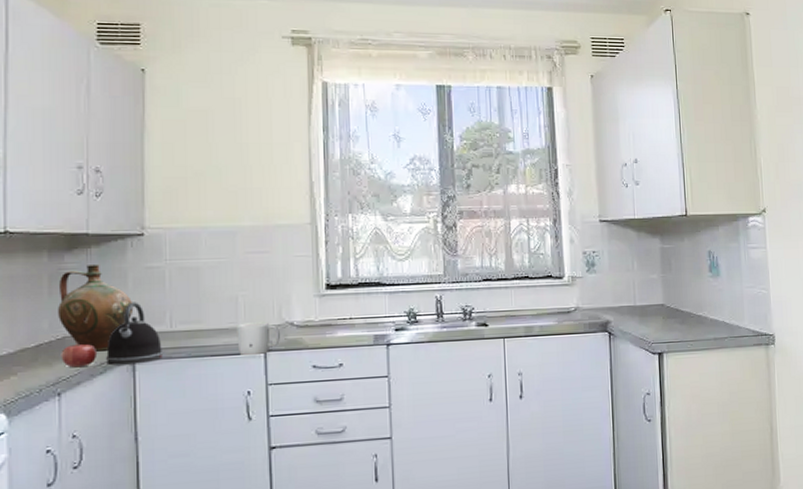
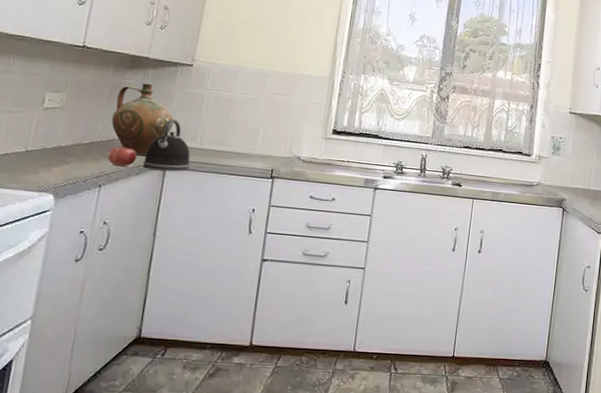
mug: present [236,322,280,356] -> none [251,151,288,181]

